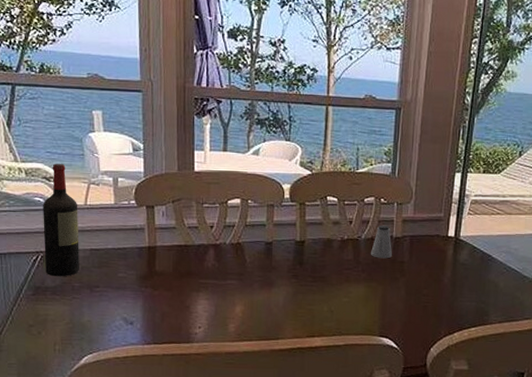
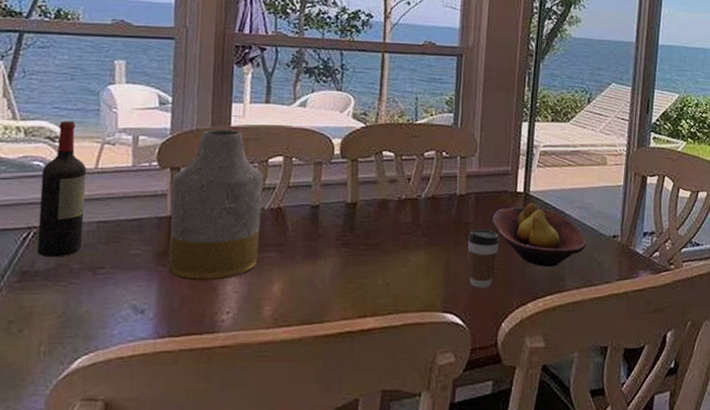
vase: none [149,173,224,301] -> present [167,129,264,281]
saltshaker: present [371,225,393,259] -> none [432,182,457,220]
coffee cup: none [402,268,431,318] -> present [467,230,500,288]
fruit bowl: none [424,246,511,303] -> present [492,202,587,267]

